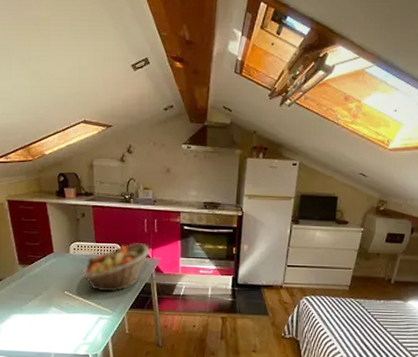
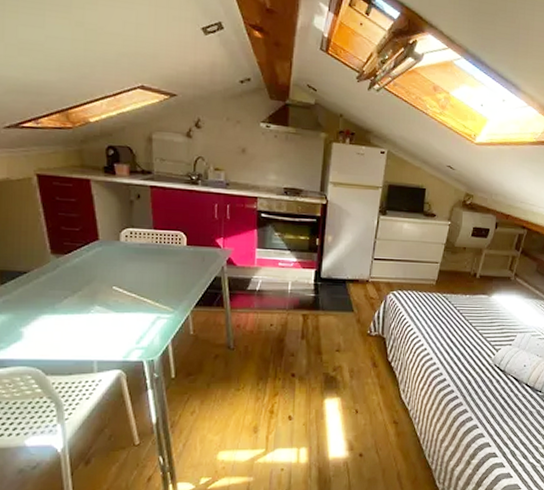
fruit basket: present [82,243,149,292] -> none [135,231,220,287]

